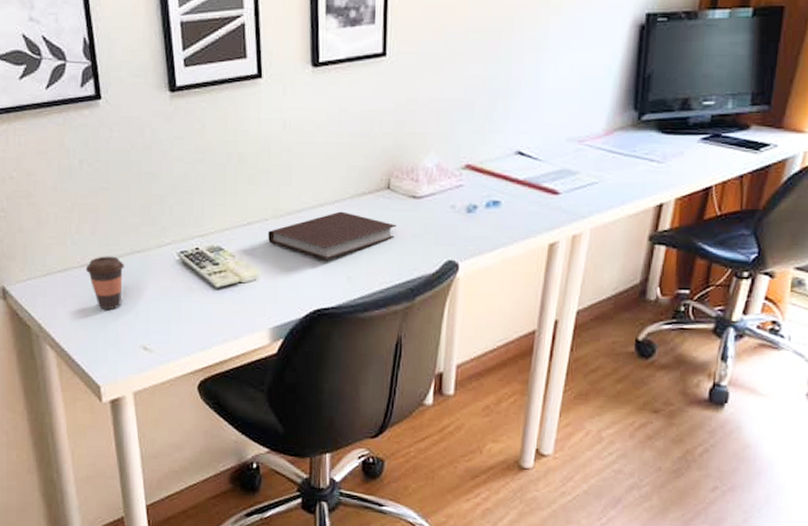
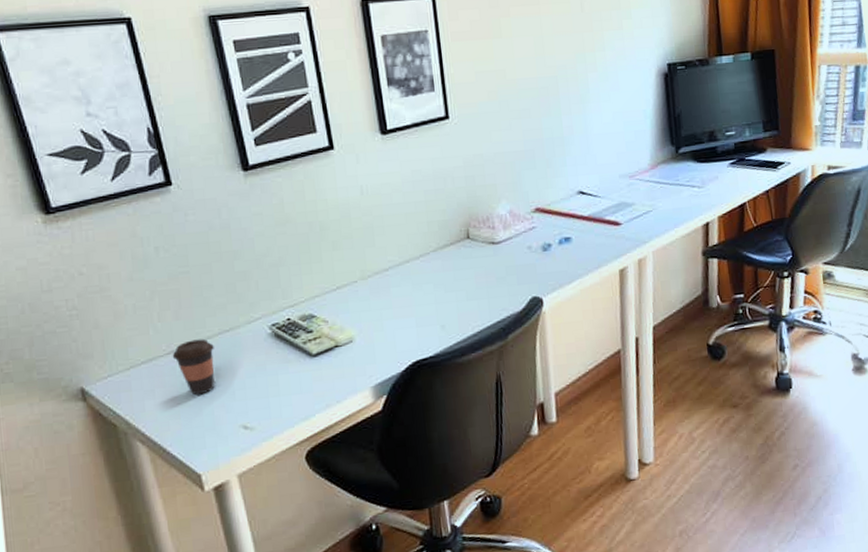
notebook: present [268,211,397,261] -> none [358,264,481,313]

